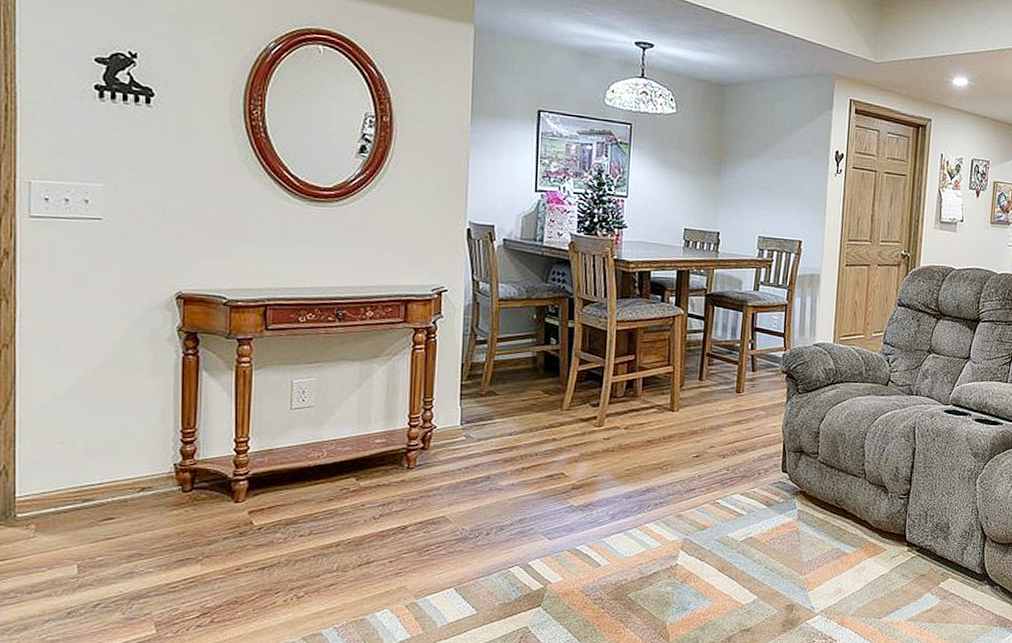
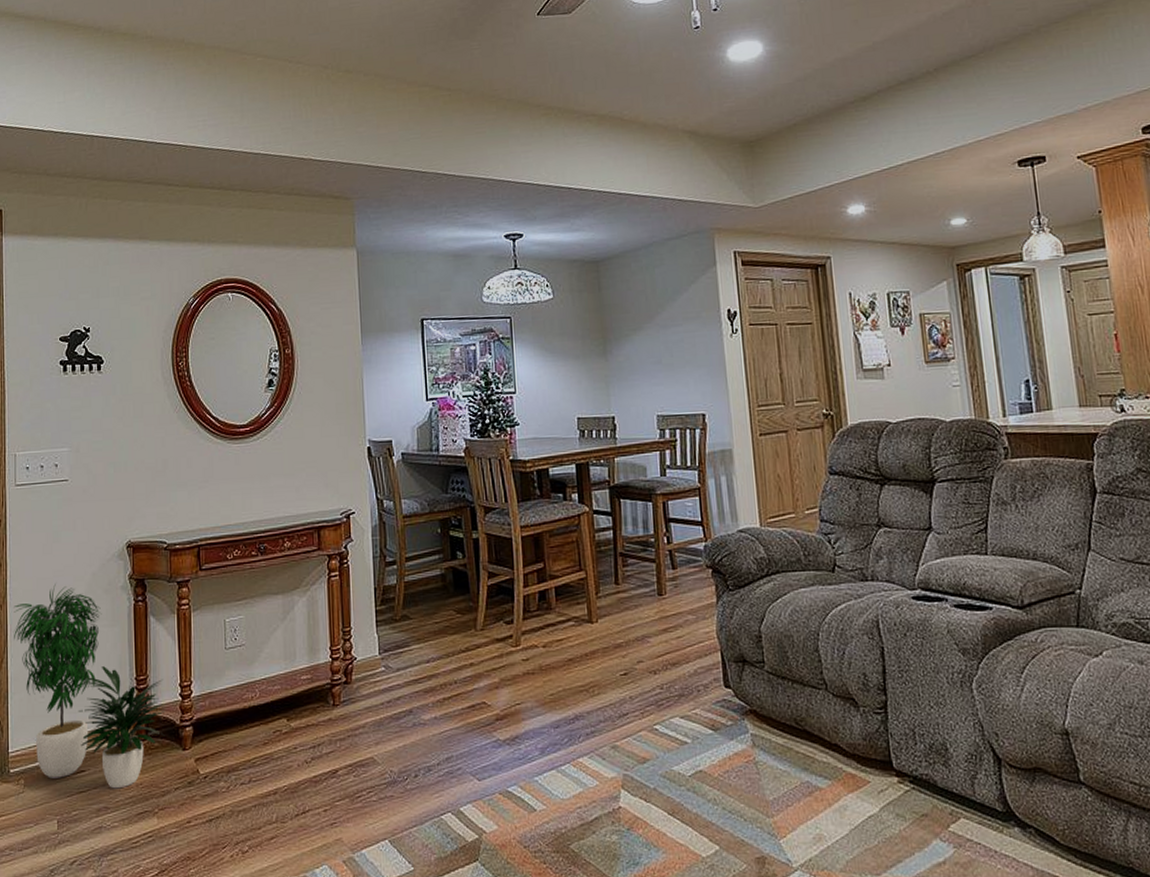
potted plant: none [24,328,216,537] -> present [14,584,166,789]

